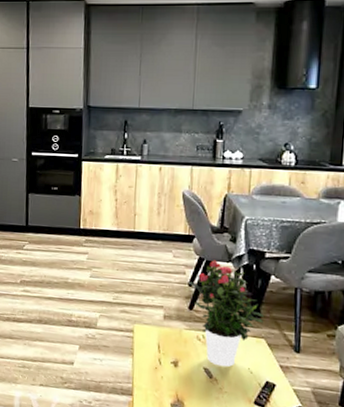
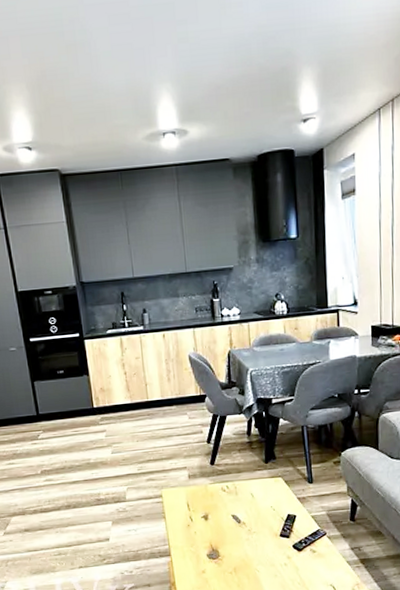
potted flower: present [188,260,264,367] -> none [206,414,278,511]

